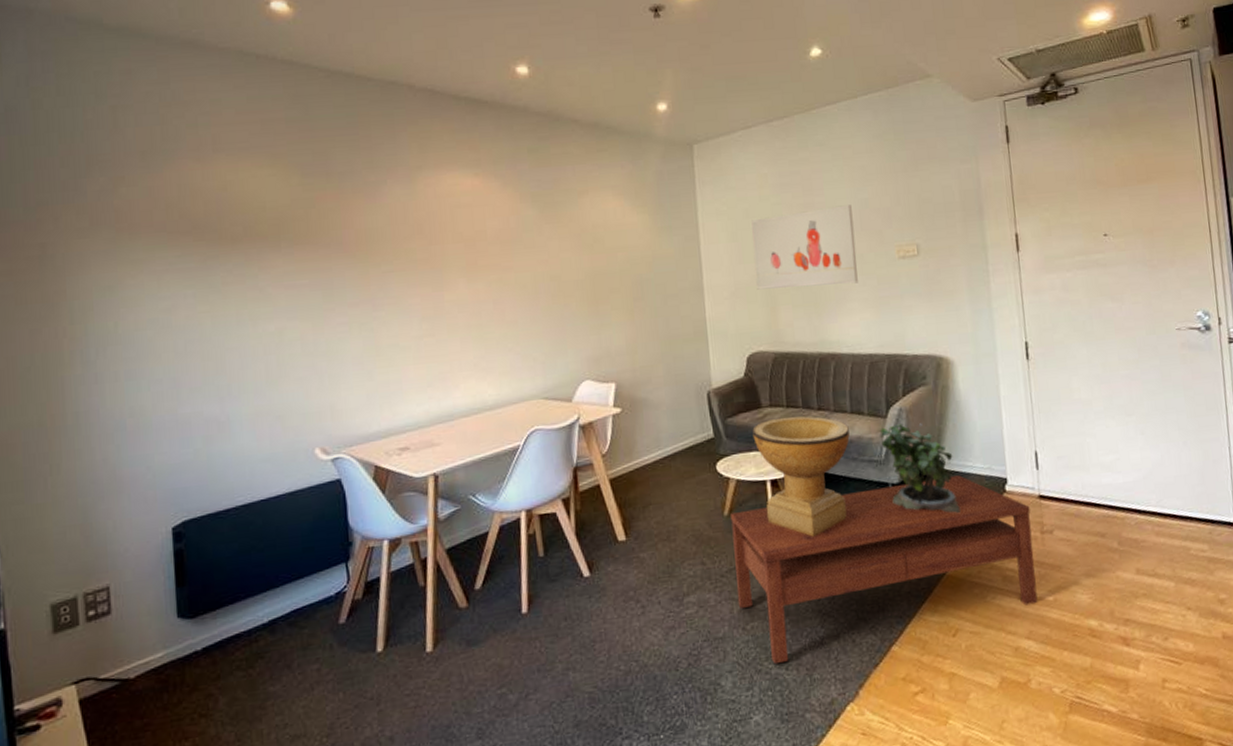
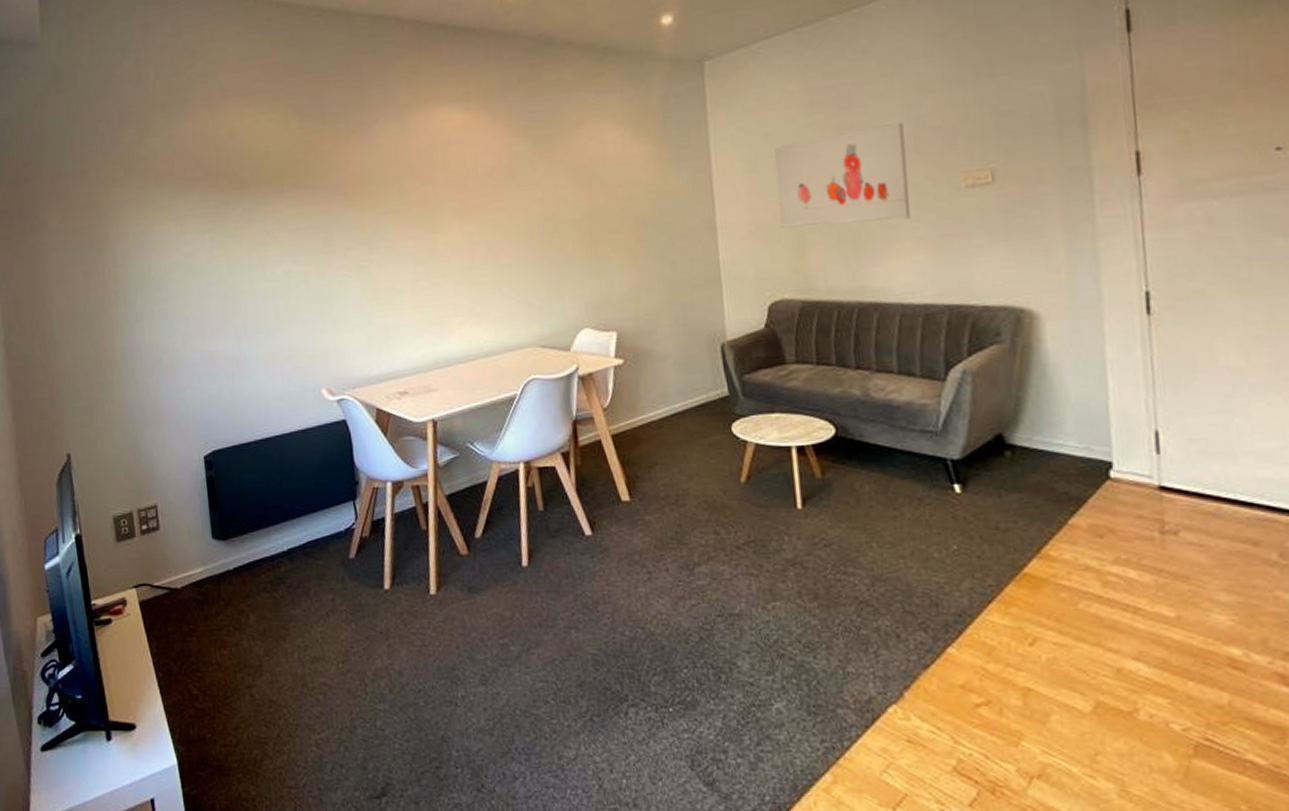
coffee table: present [731,475,1038,665] -> none [748,455,1152,651]
decorative bowl: present [752,416,850,537] -> none [774,375,897,514]
potted plant: present [880,423,960,513] -> none [936,389,1044,500]

